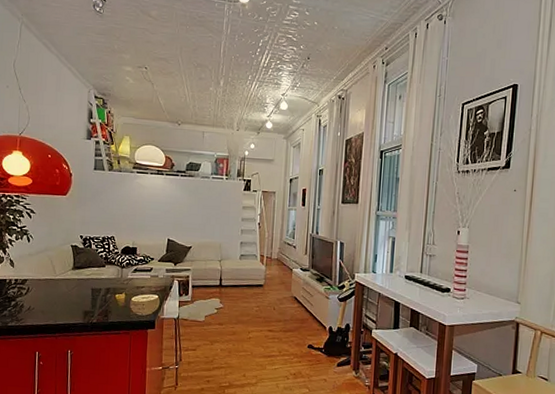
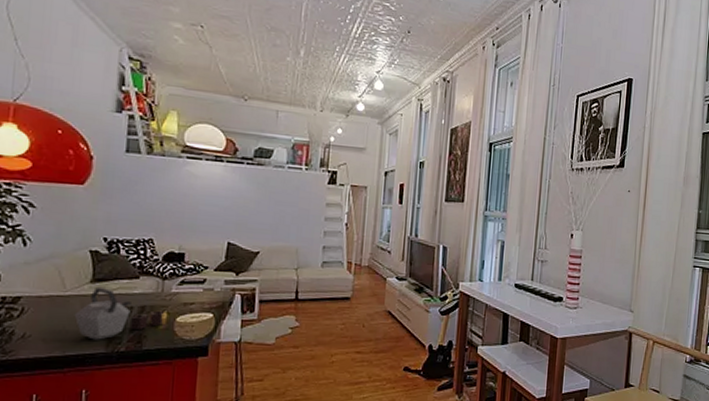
kettle: none [62,272,123,313] -> present [74,286,164,340]

